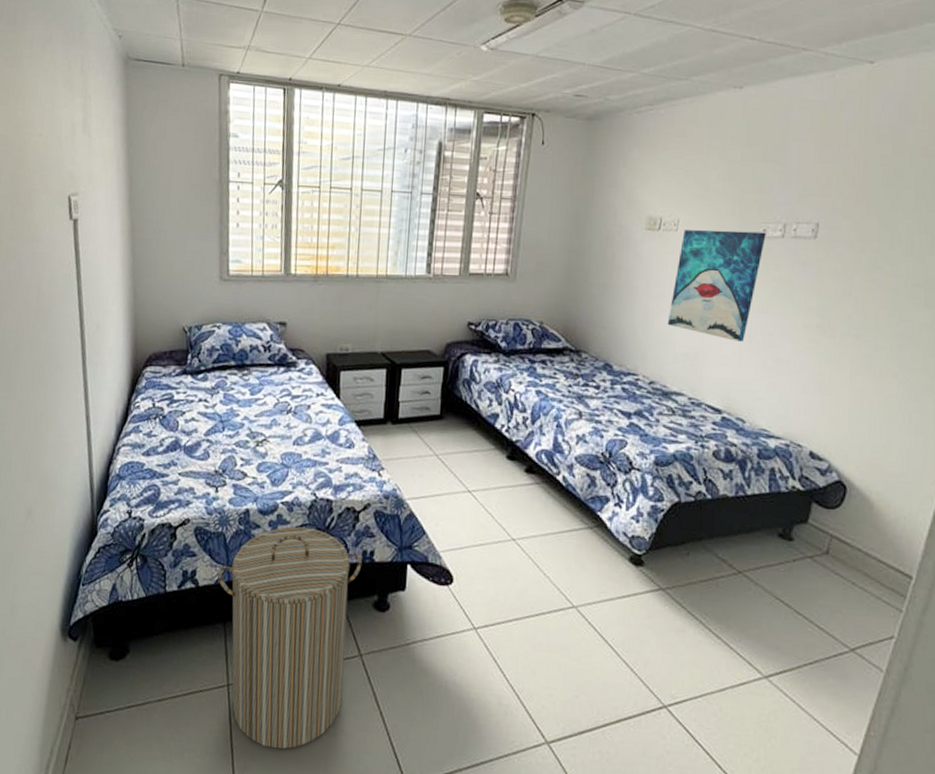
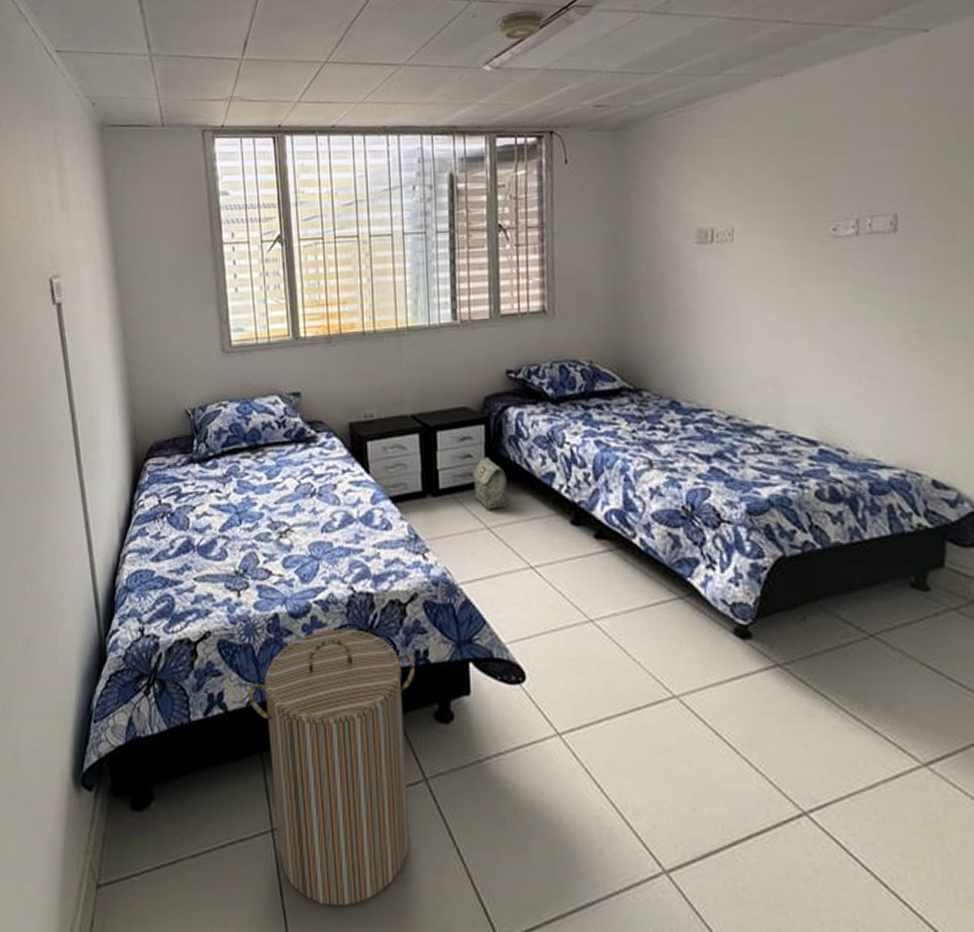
bag: none [428,394,458,440] -> present [472,456,507,510]
wall art: present [667,229,766,342] -> none [737,231,838,359]

